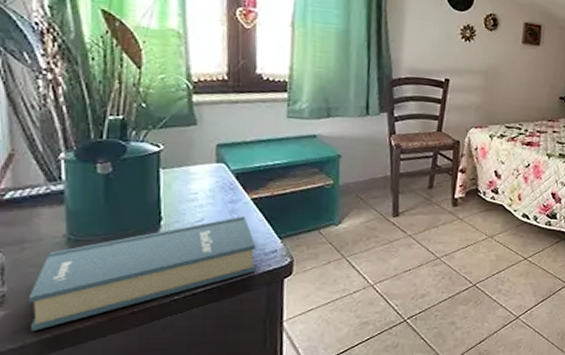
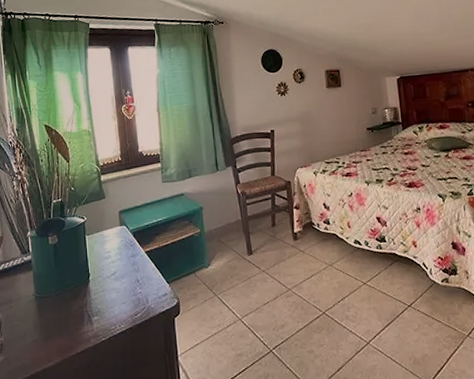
hardback book: present [28,216,257,332] -> none [15,267,155,373]

